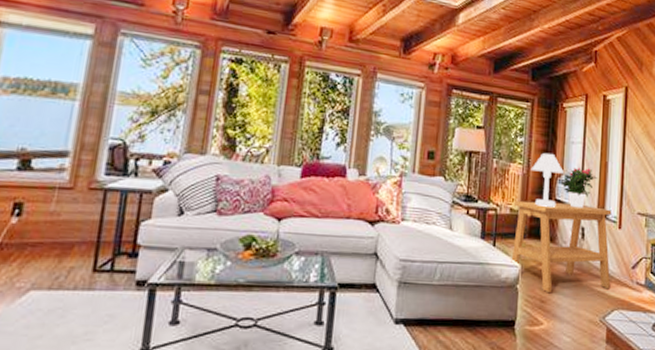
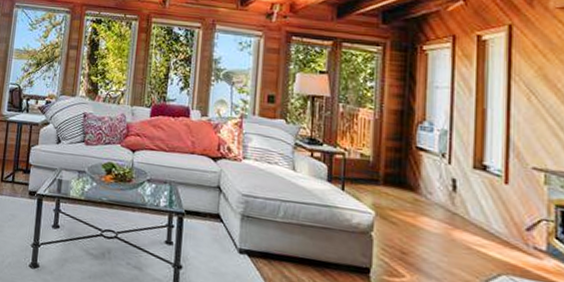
side table: present [511,200,612,294] -> none [363,146,496,250]
lamp: present [530,152,563,207] -> none [384,97,426,155]
potted flower: present [561,167,598,208] -> none [423,113,473,158]

